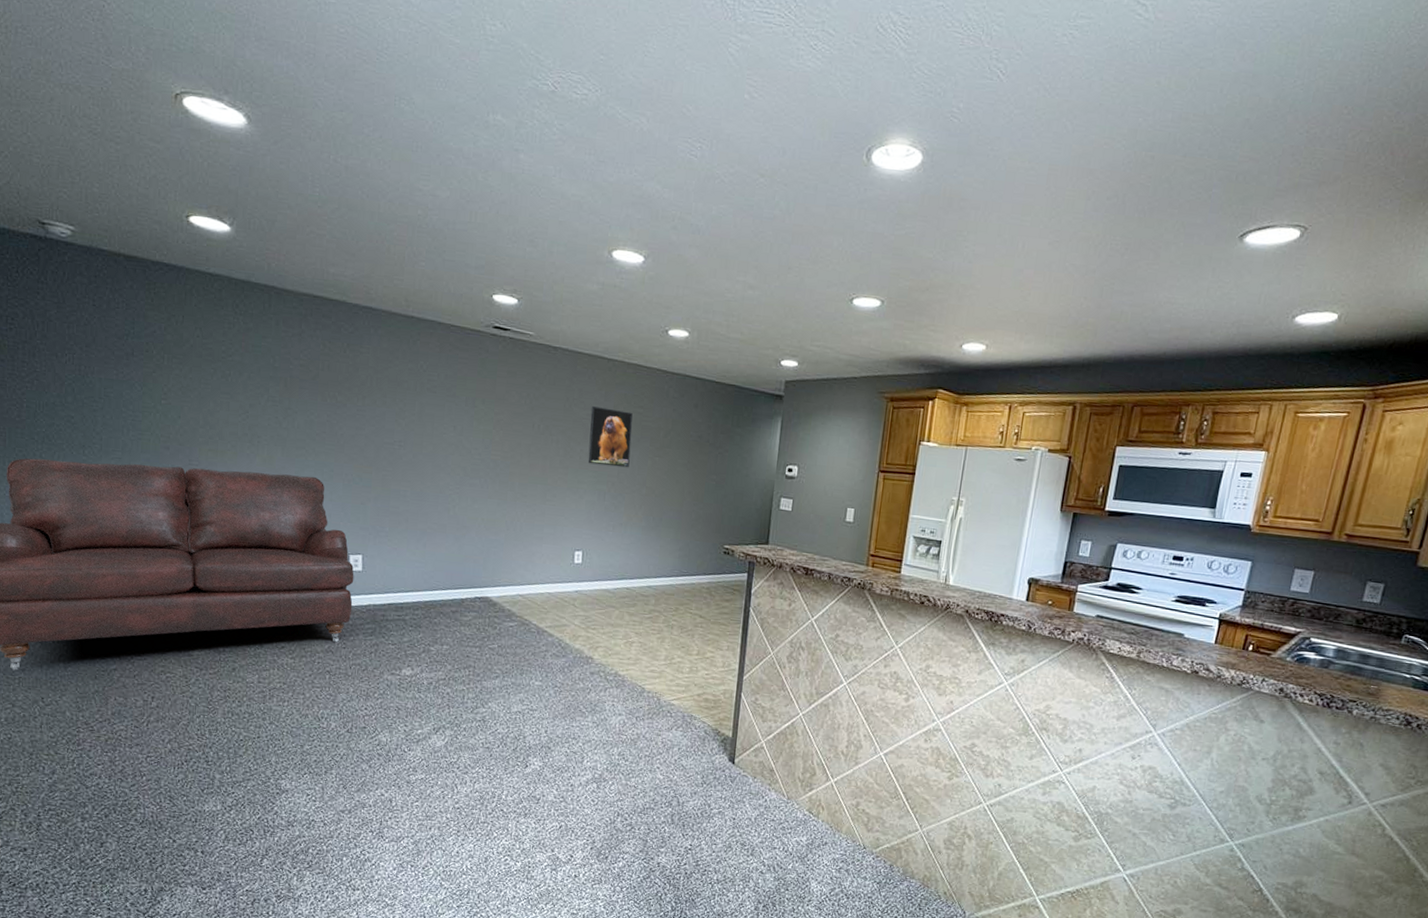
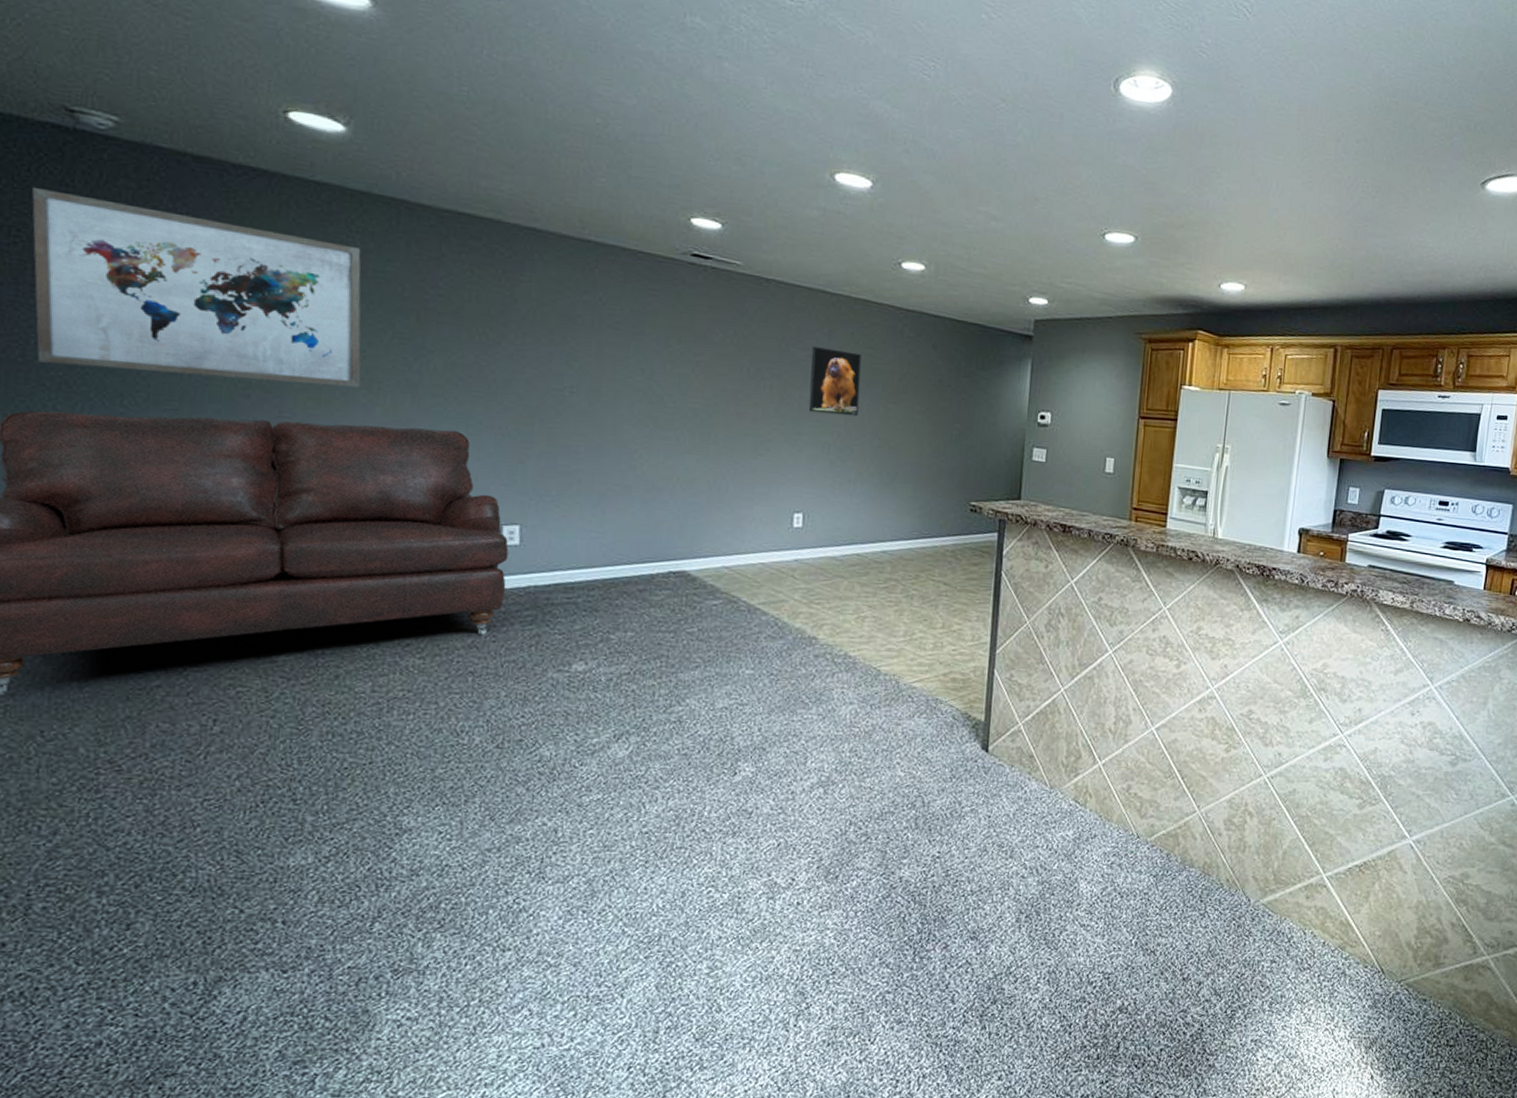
wall art: none [20,284,246,442] -> present [32,186,361,388]

